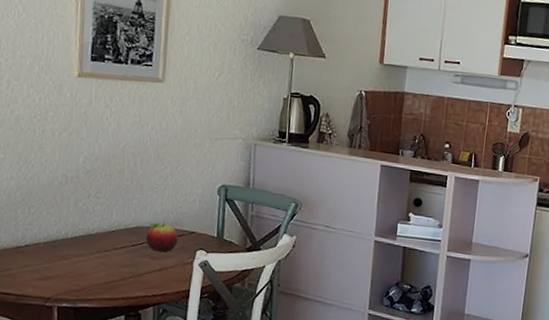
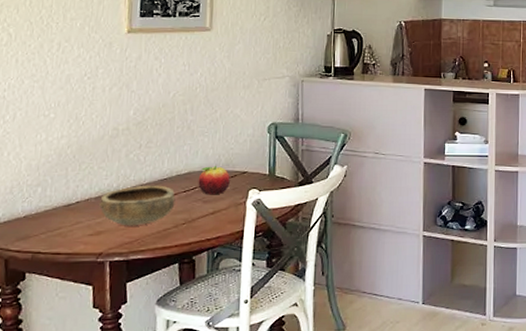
bowl: none [47,235,123,275] -> present [98,185,176,226]

